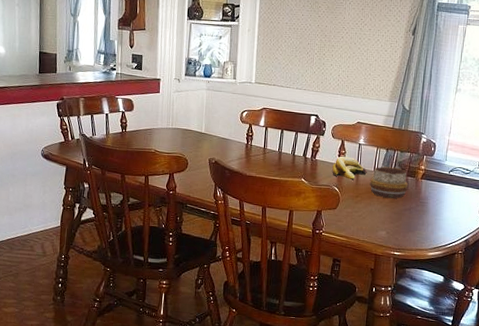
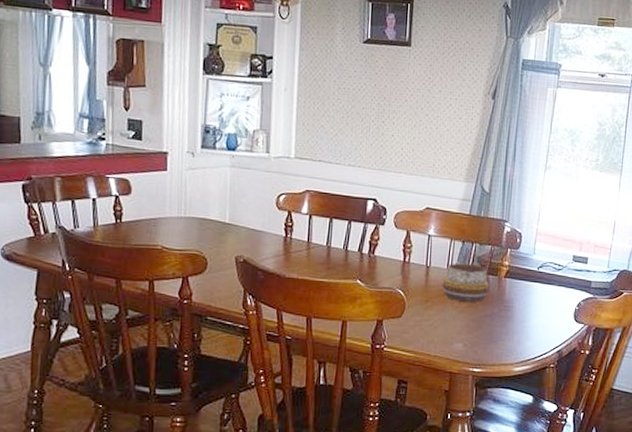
banana: present [332,156,367,181] -> none [395,250,439,281]

